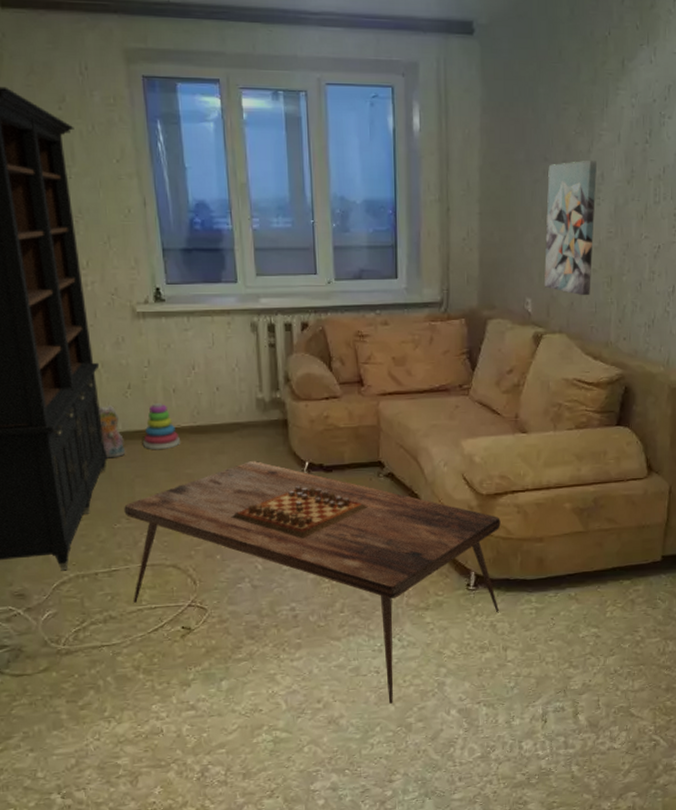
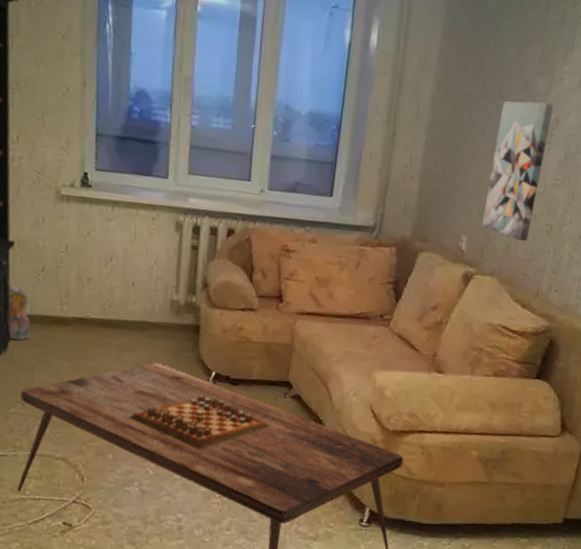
stacking toy: present [143,403,180,450] -> none [49,290,88,339]

